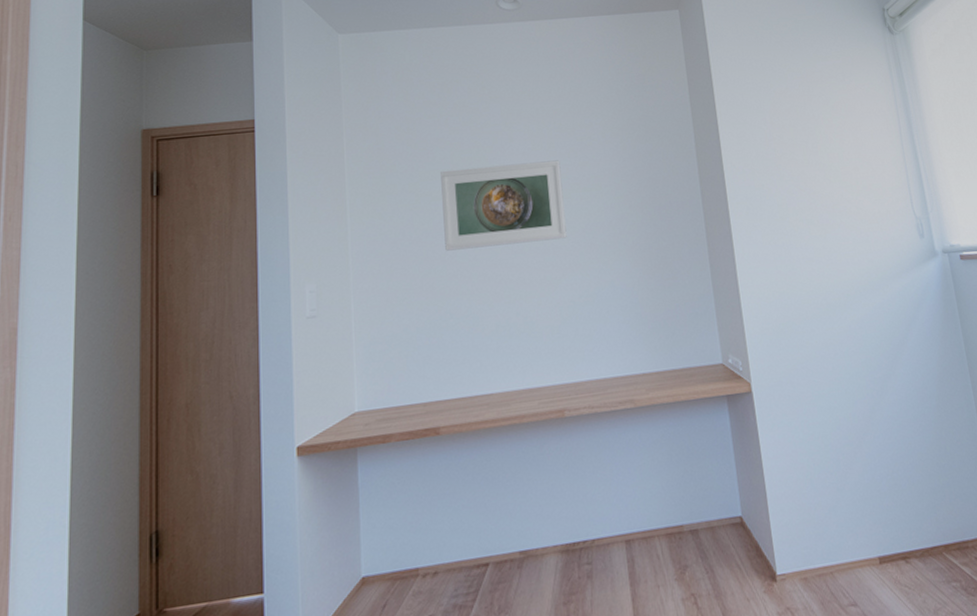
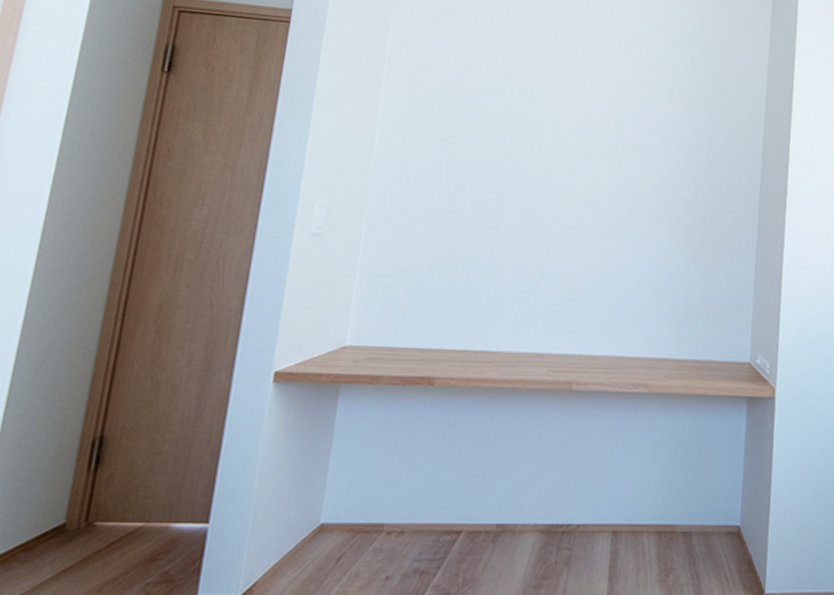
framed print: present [441,160,567,251] -> none [476,104,617,201]

